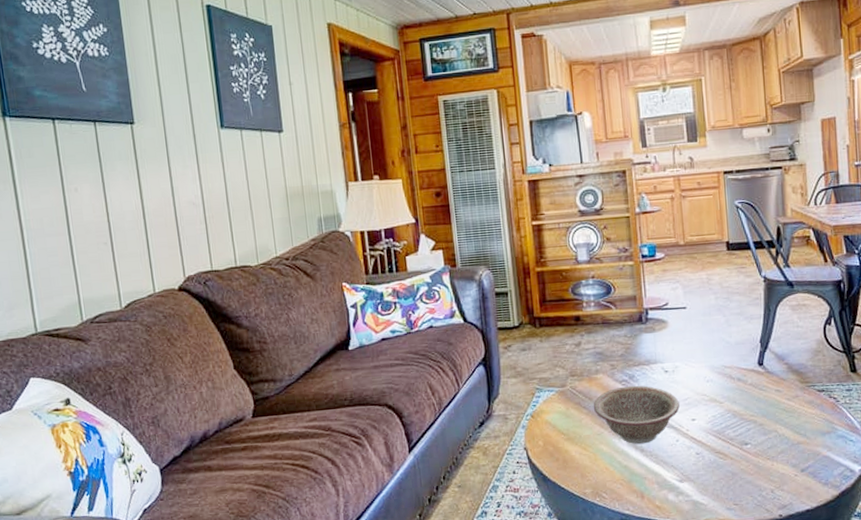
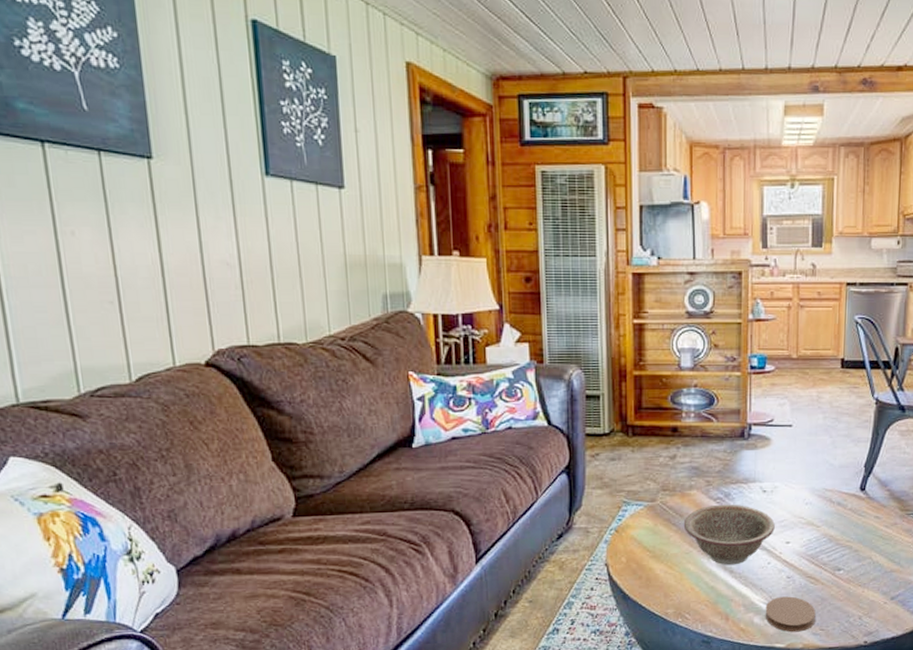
coaster: none [678,472,728,508] -> present [765,596,816,632]

